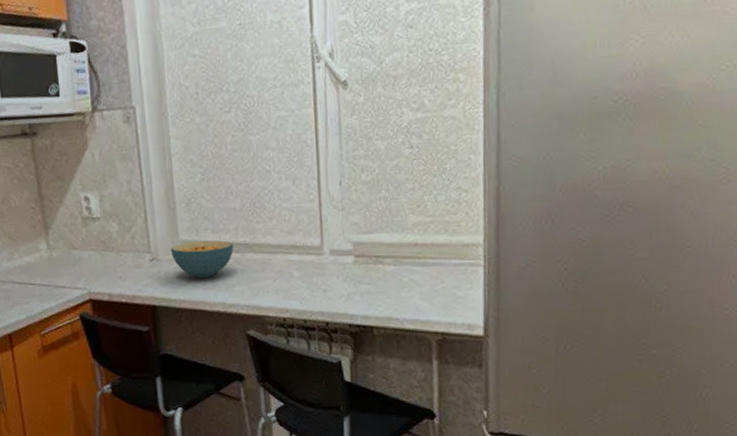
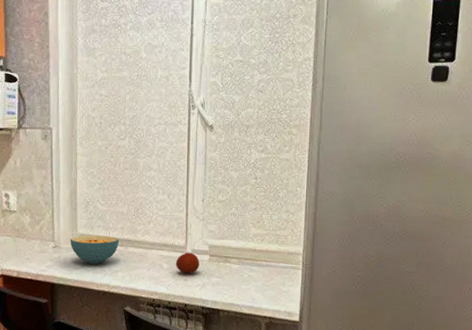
fruit: none [310,254,342,282] -> present [176,252,200,274]

